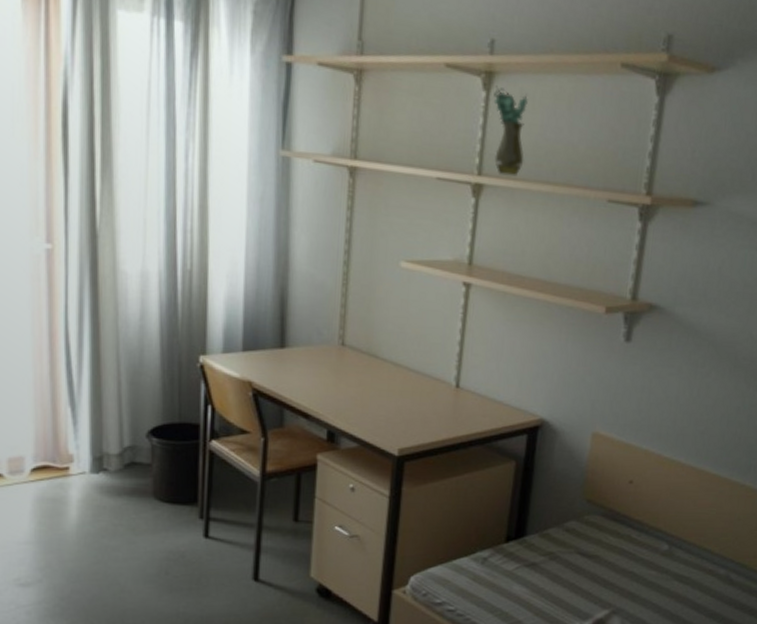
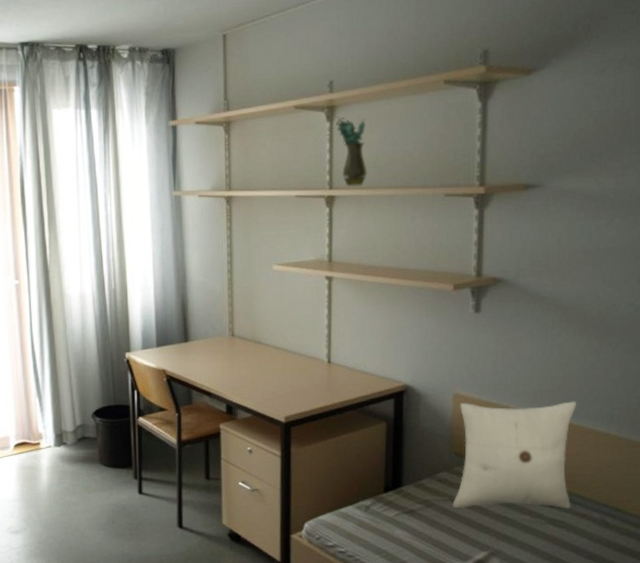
cushion: none [578,444,718,563] -> present [452,401,577,509]

